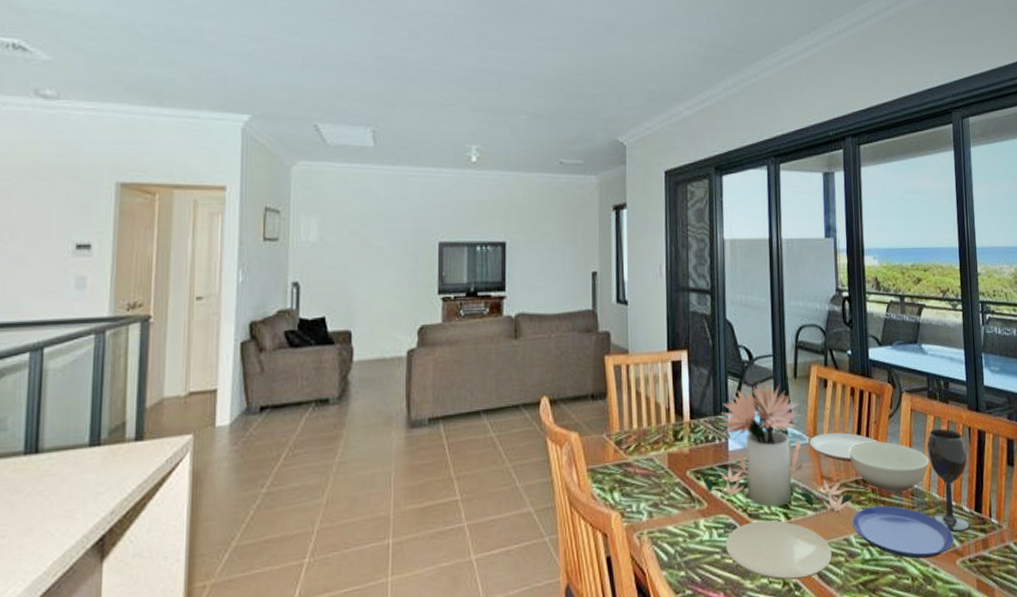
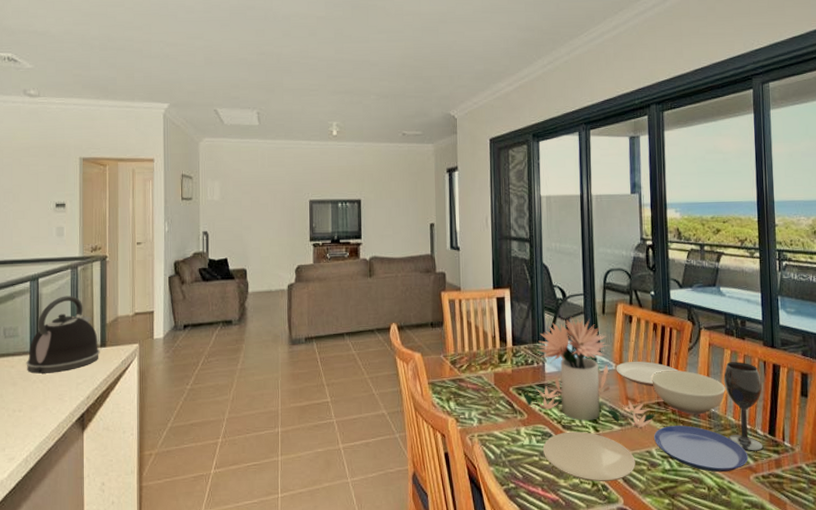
kettle: none [17,371,135,483] -> present [26,295,100,374]

